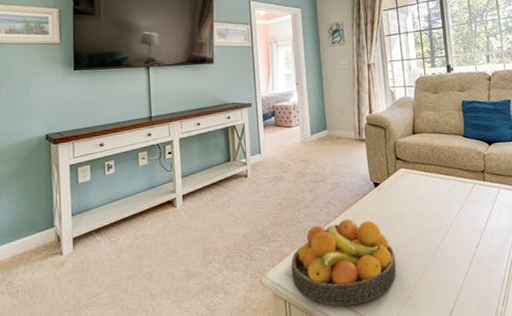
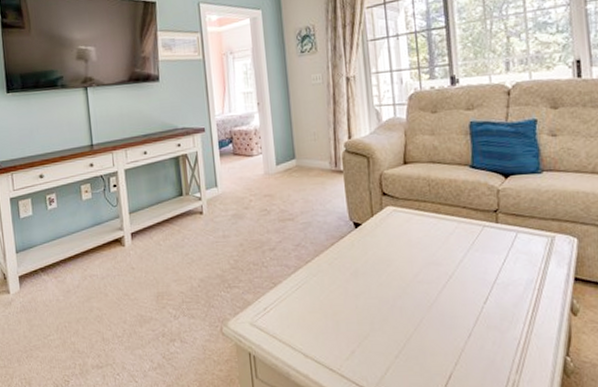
fruit bowl: present [291,219,396,306] -> none [255,264,382,362]

